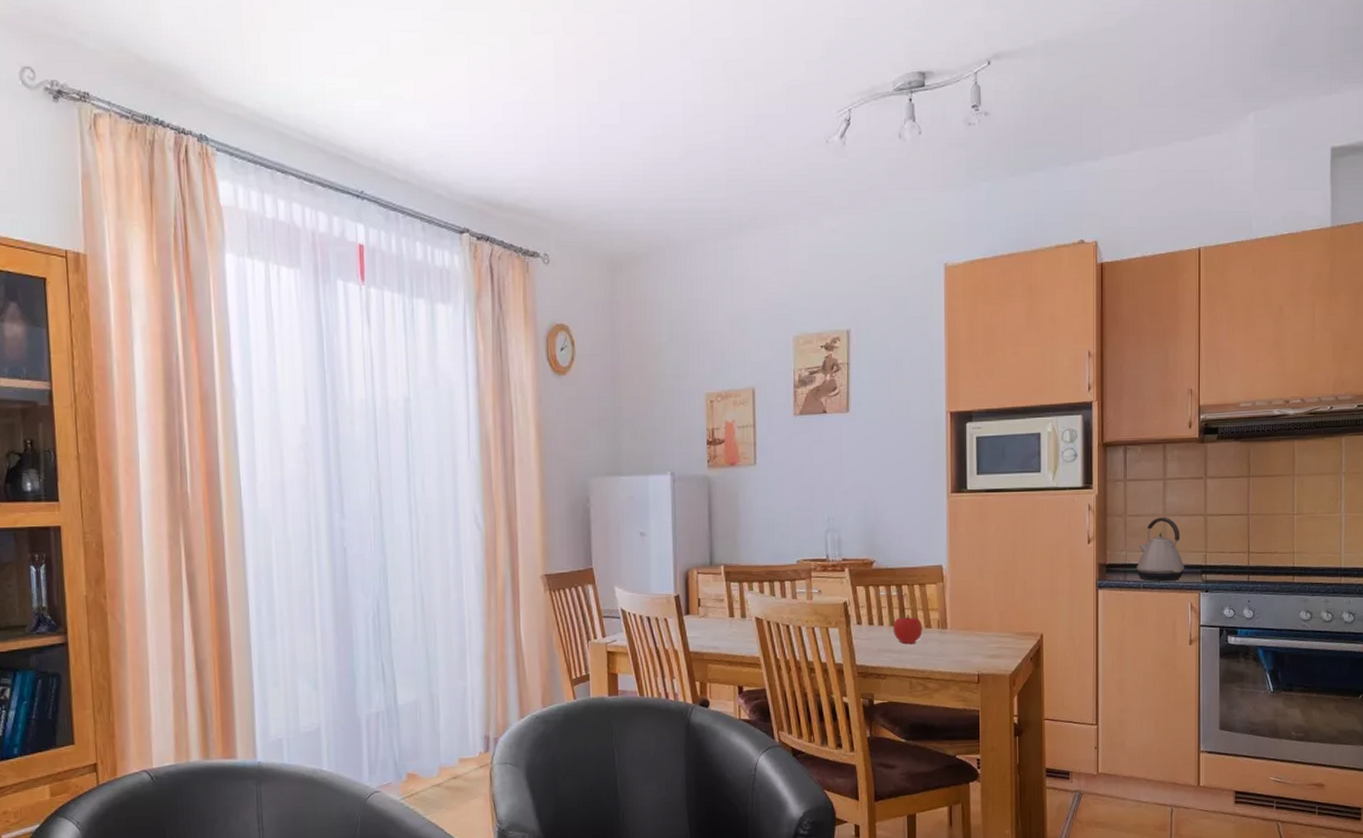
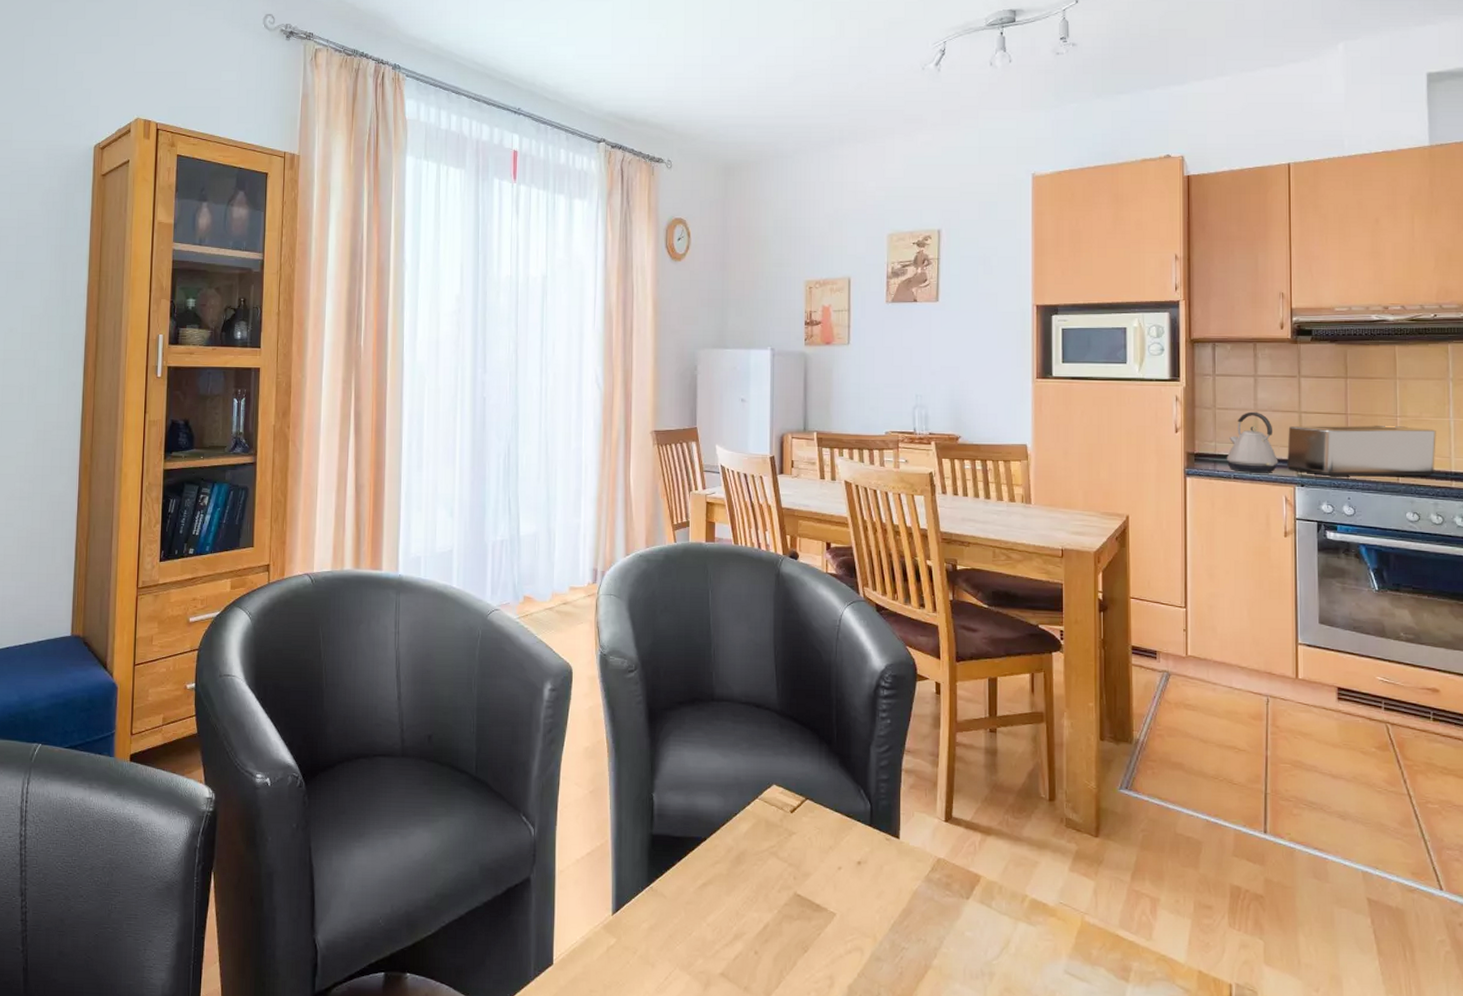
fruit: present [892,614,923,645] -> none [977,488,1007,516]
toaster: none [1193,524,1329,580] -> present [1287,425,1436,477]

